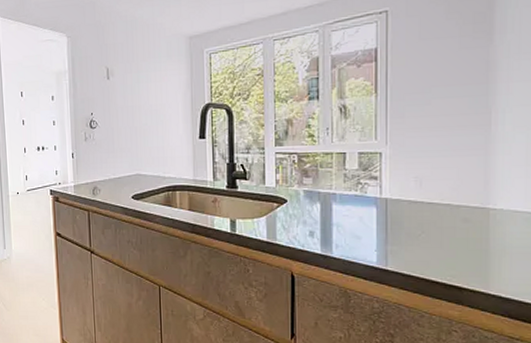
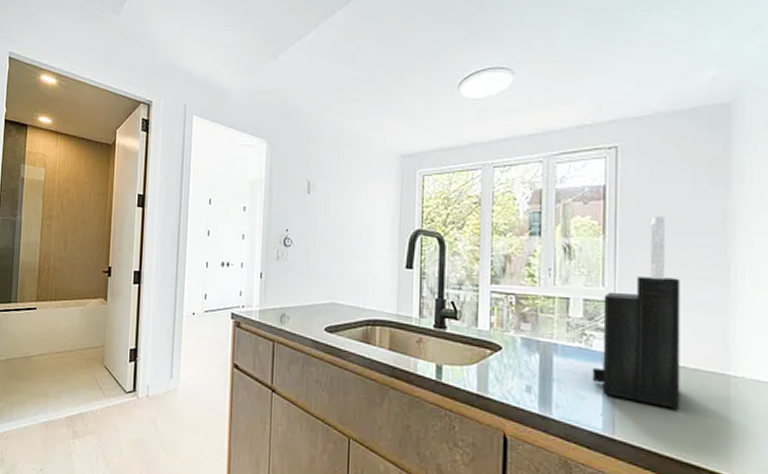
knife block: none [367,71,446,241] -> present [592,216,680,409]

